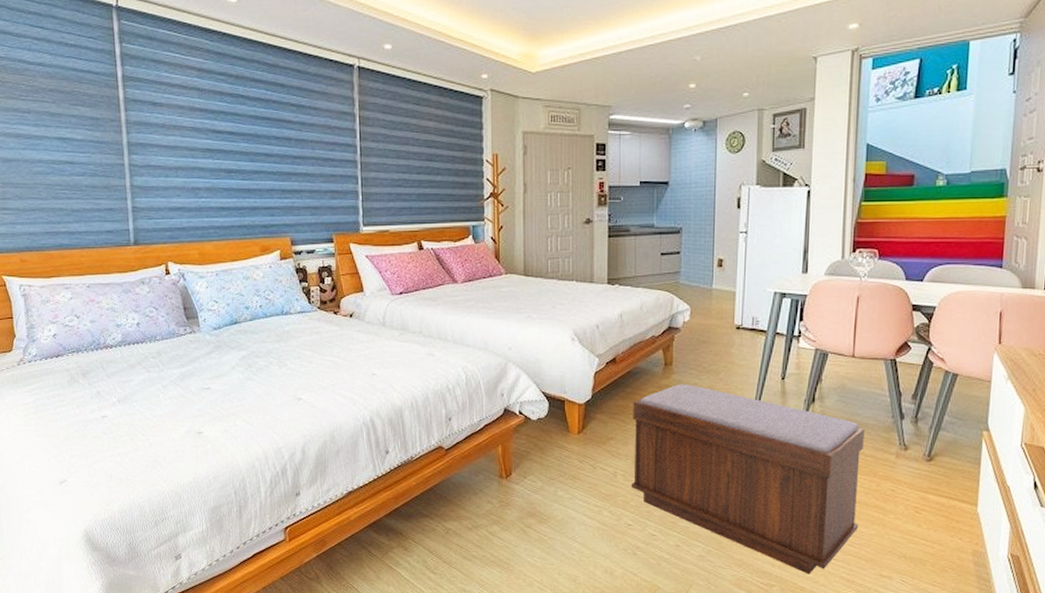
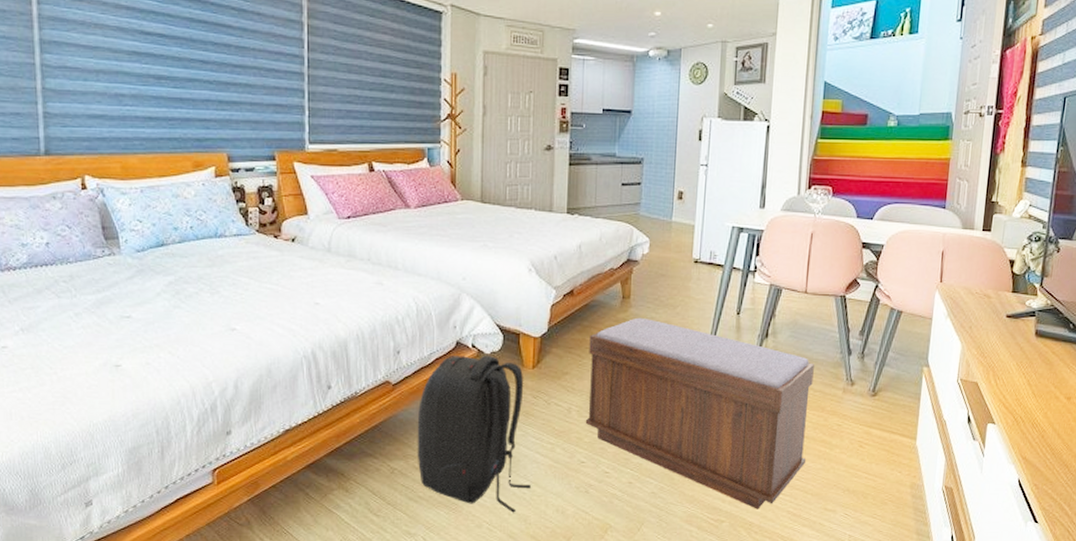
backpack: none [469,421,579,573] -> present [417,355,531,513]

